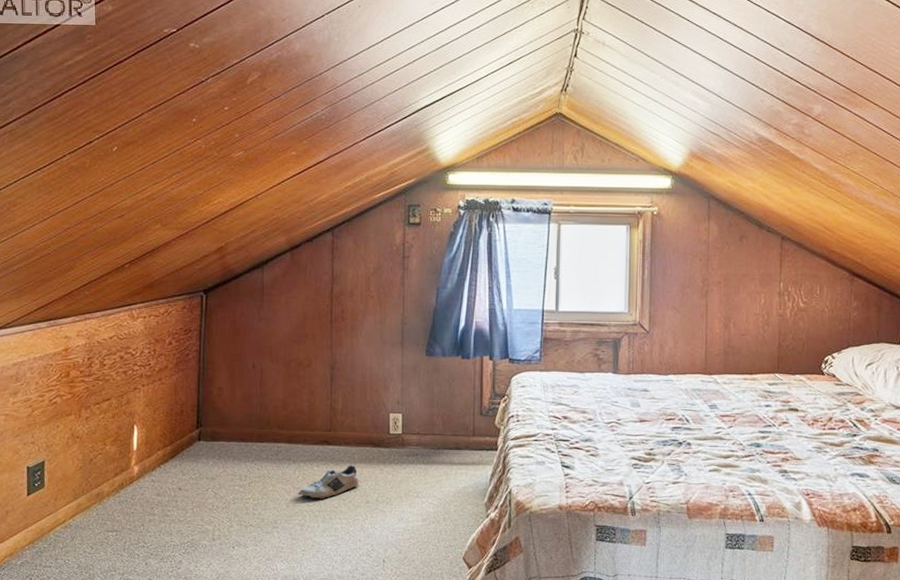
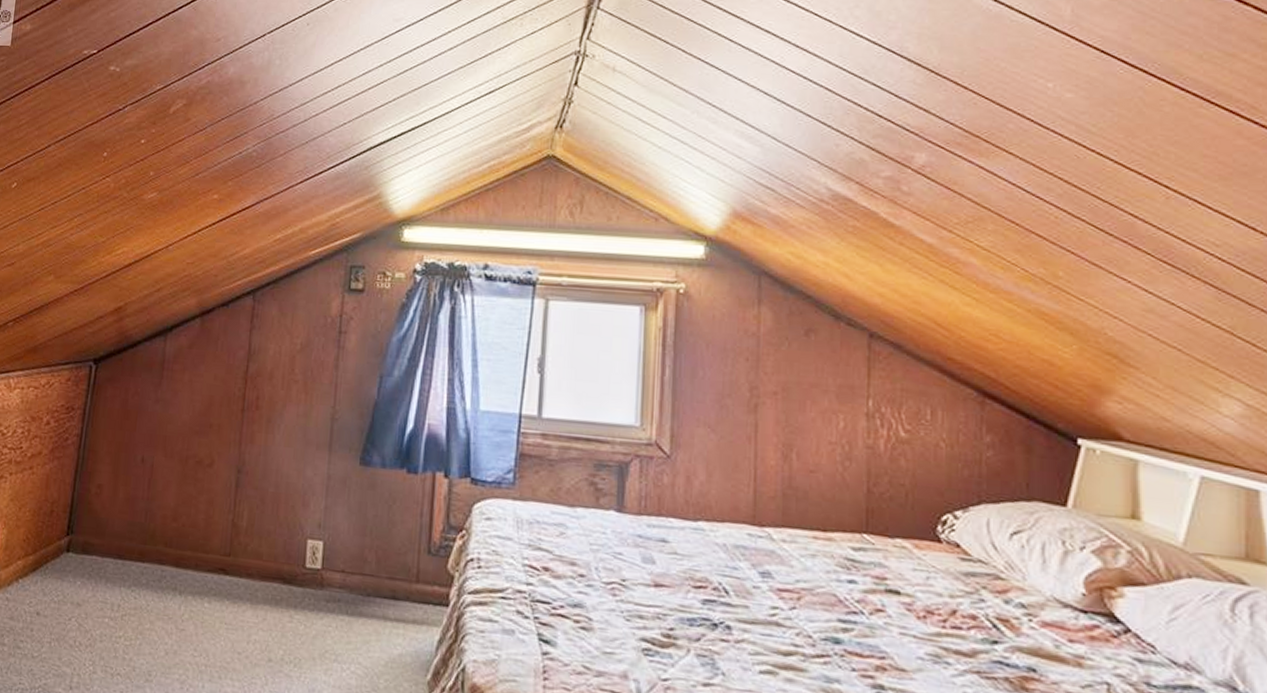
shoe: present [297,465,360,500] -> none [180,605,262,651]

